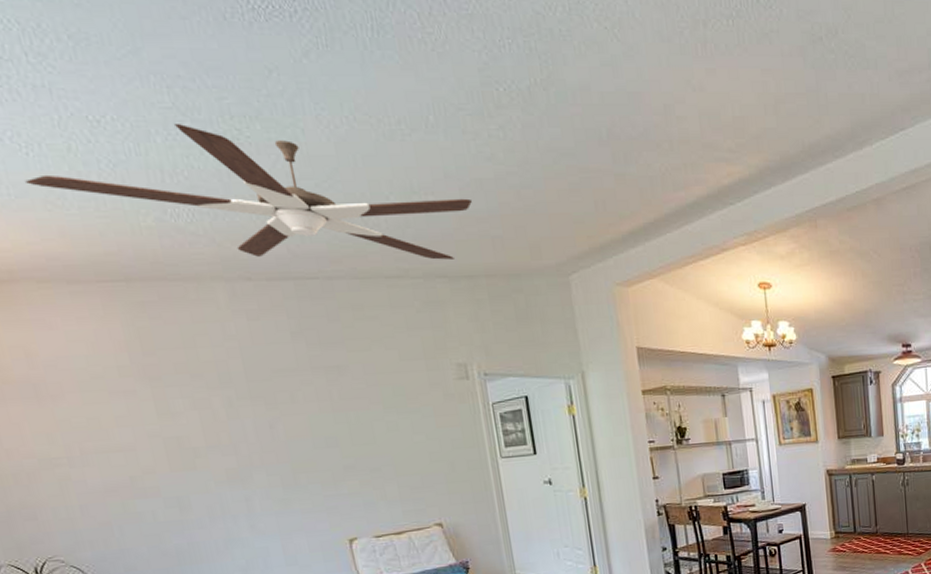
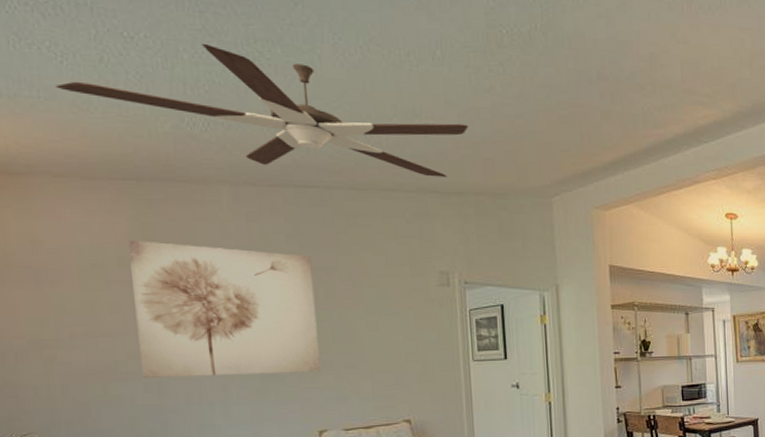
wall art: none [126,347,343,493] -> present [128,240,320,378]

